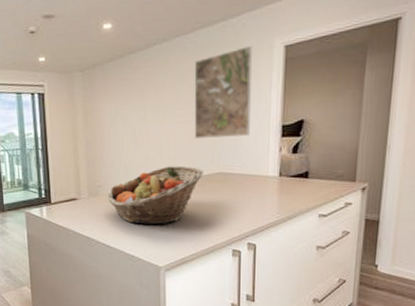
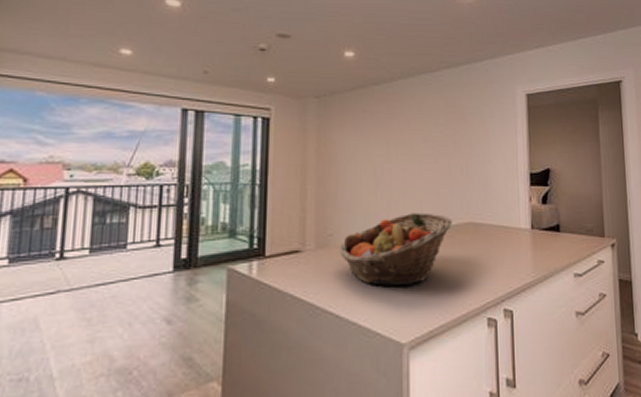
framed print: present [194,45,253,140] -> none [440,90,499,184]

